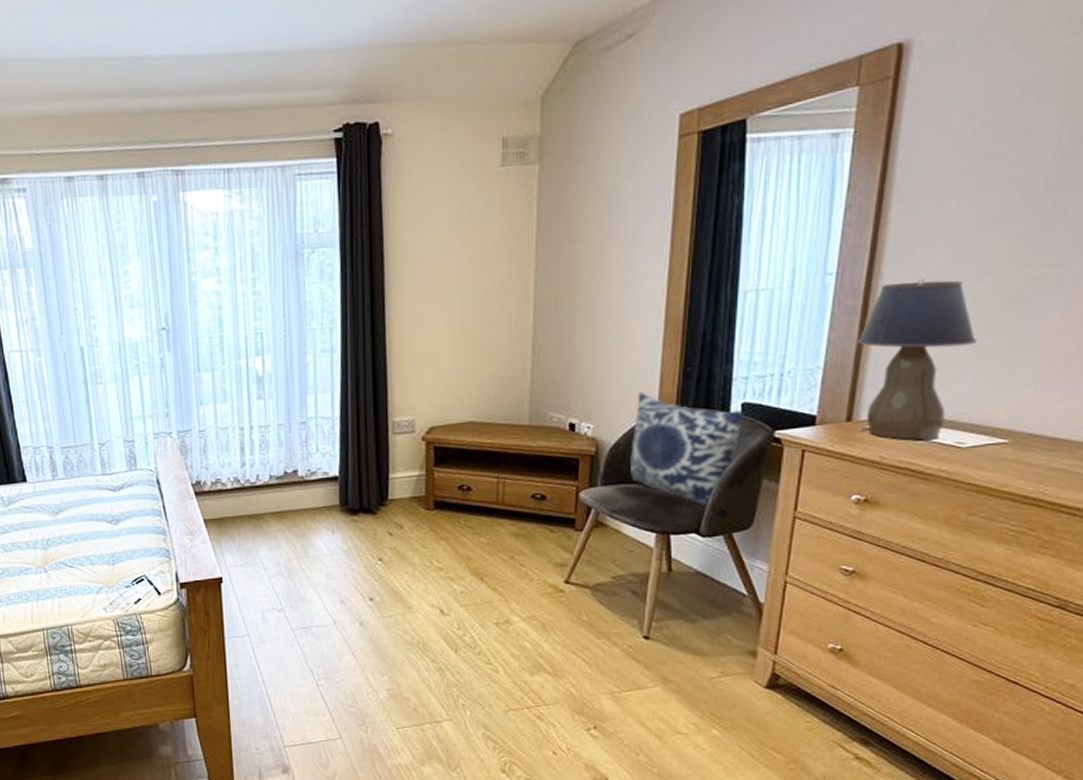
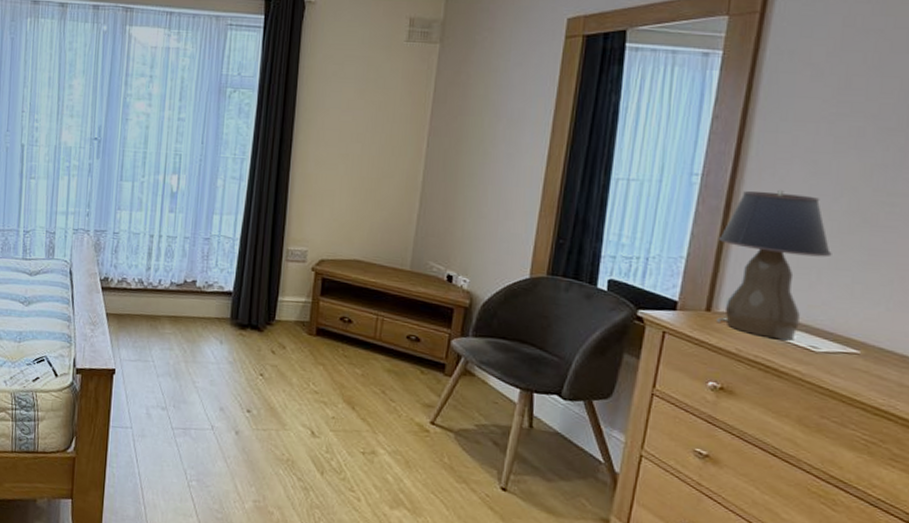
cushion: present [630,392,745,515] -> none [500,256,611,382]

